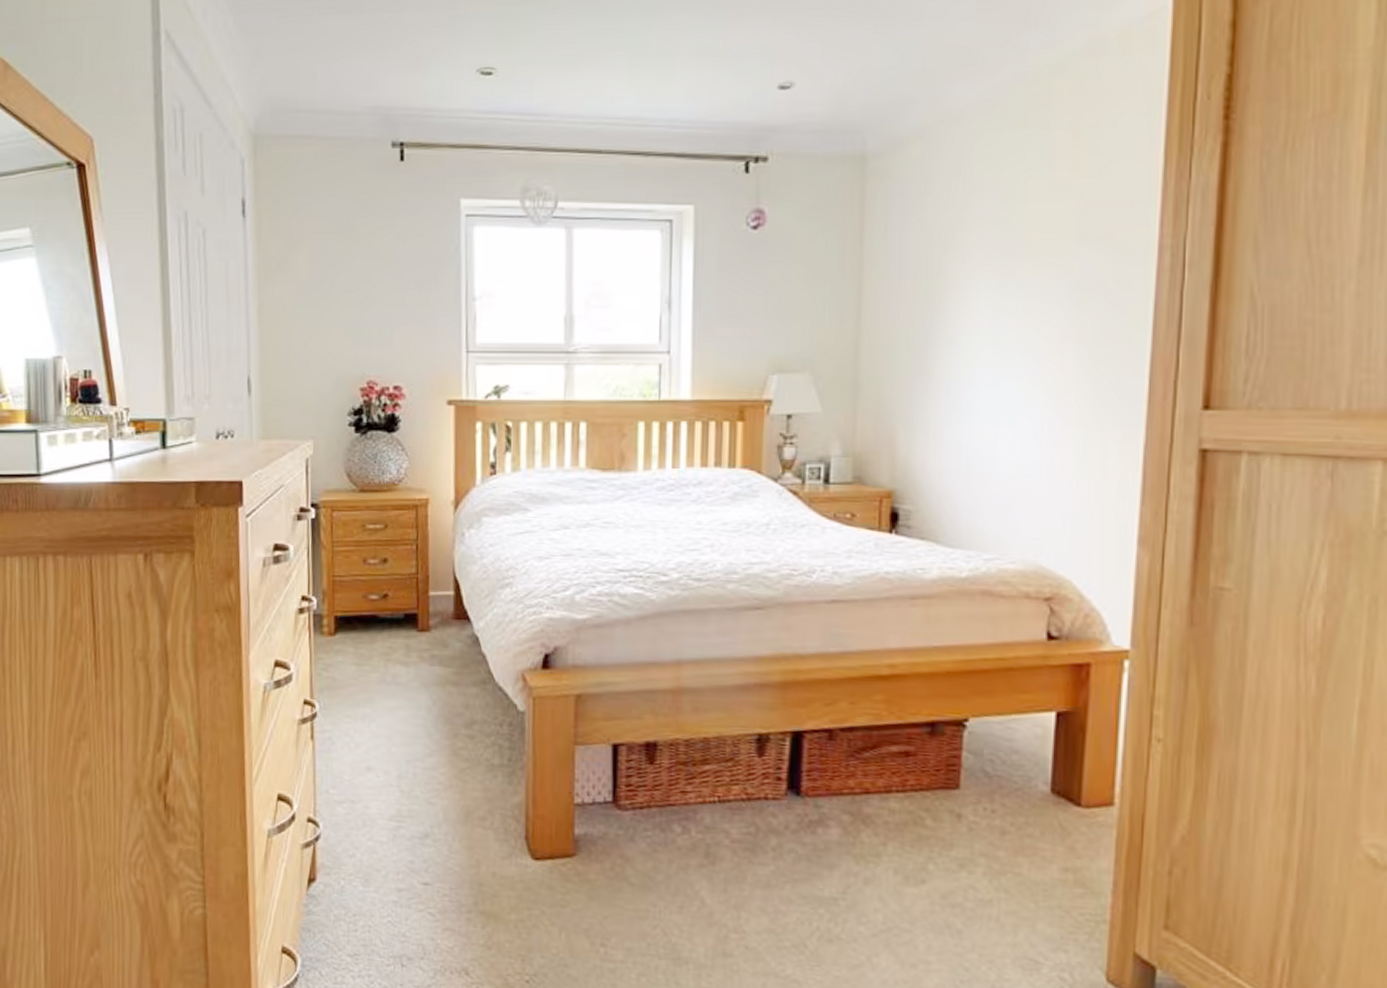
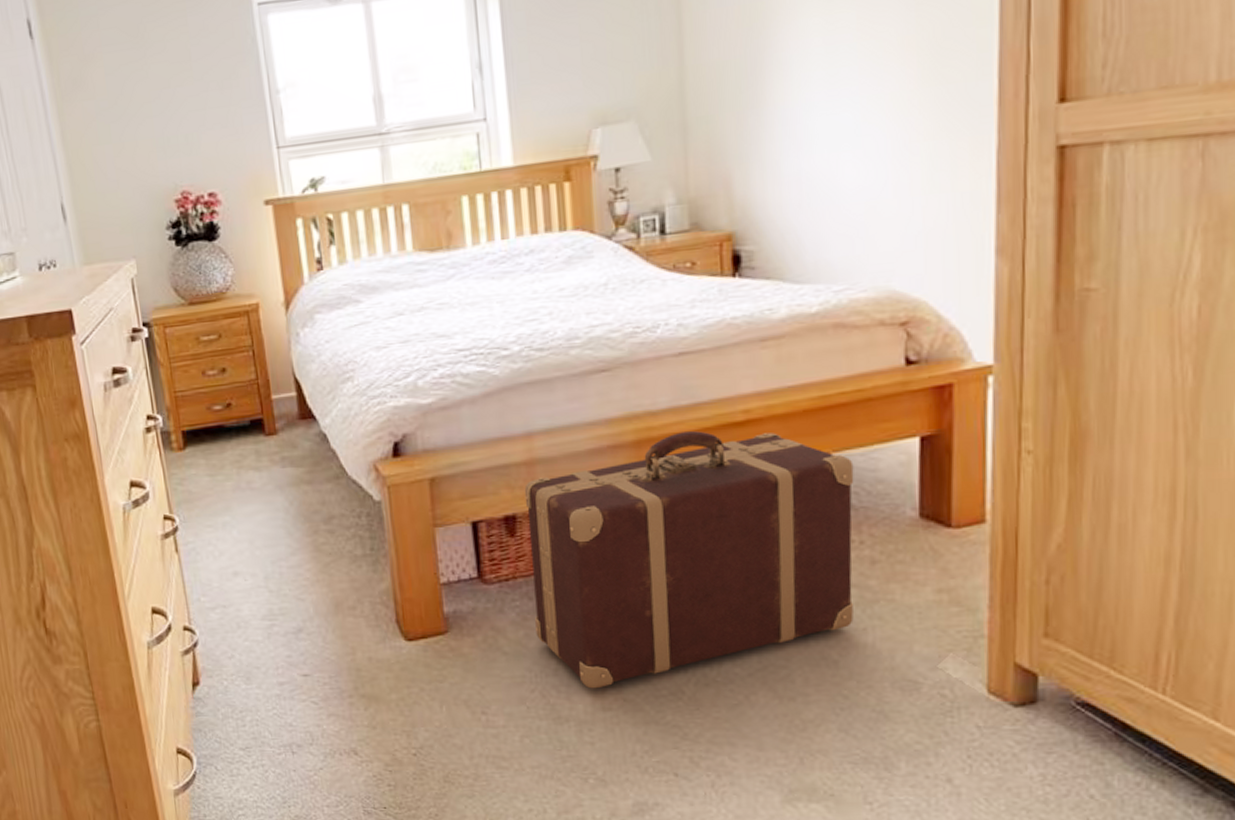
suitcase: none [665,678,991,933] -> present [524,431,854,689]

